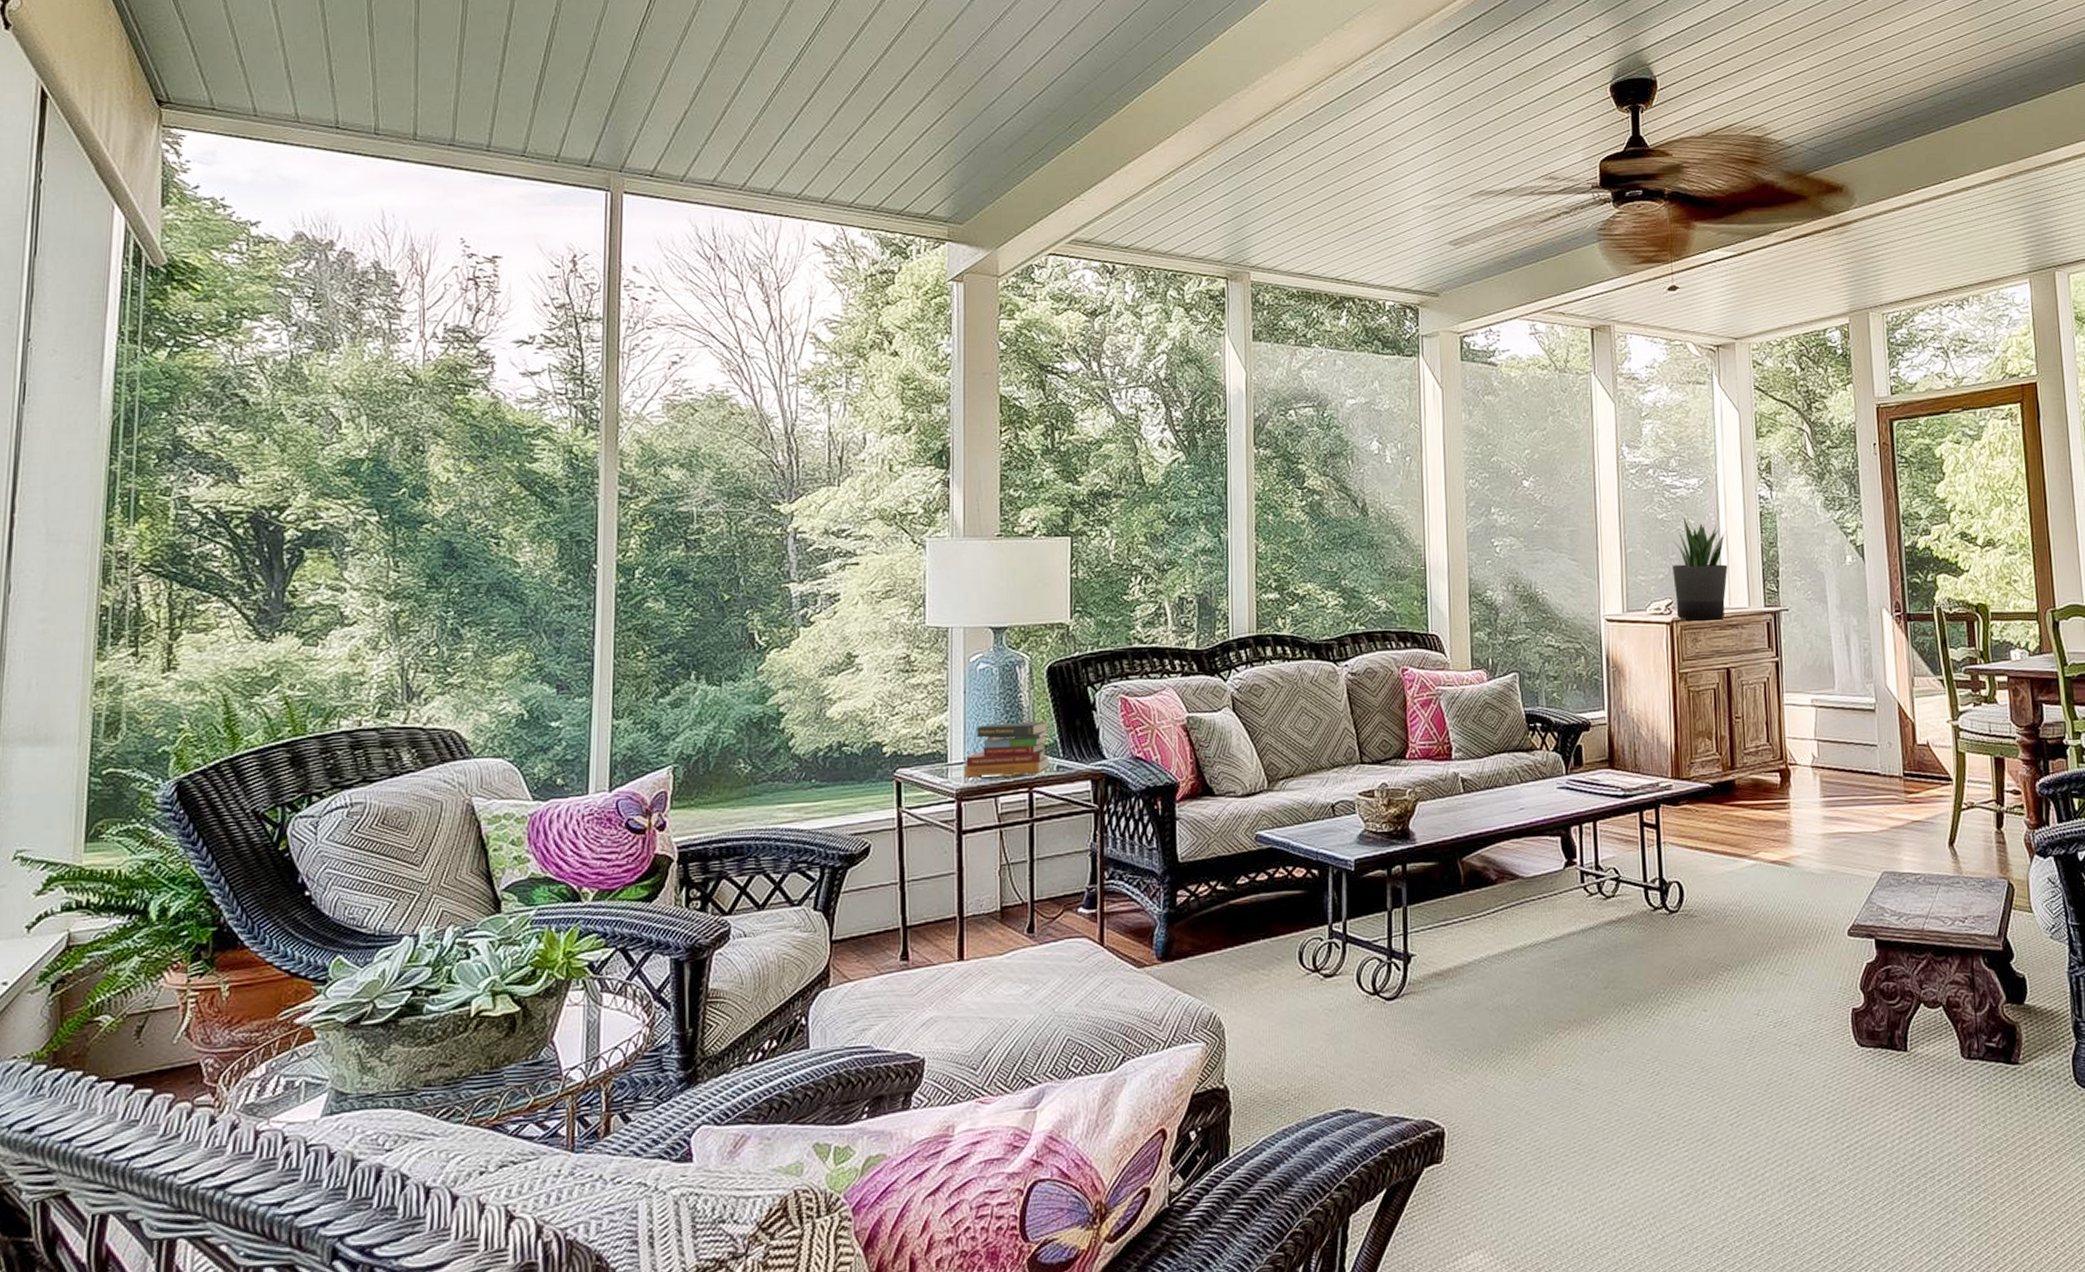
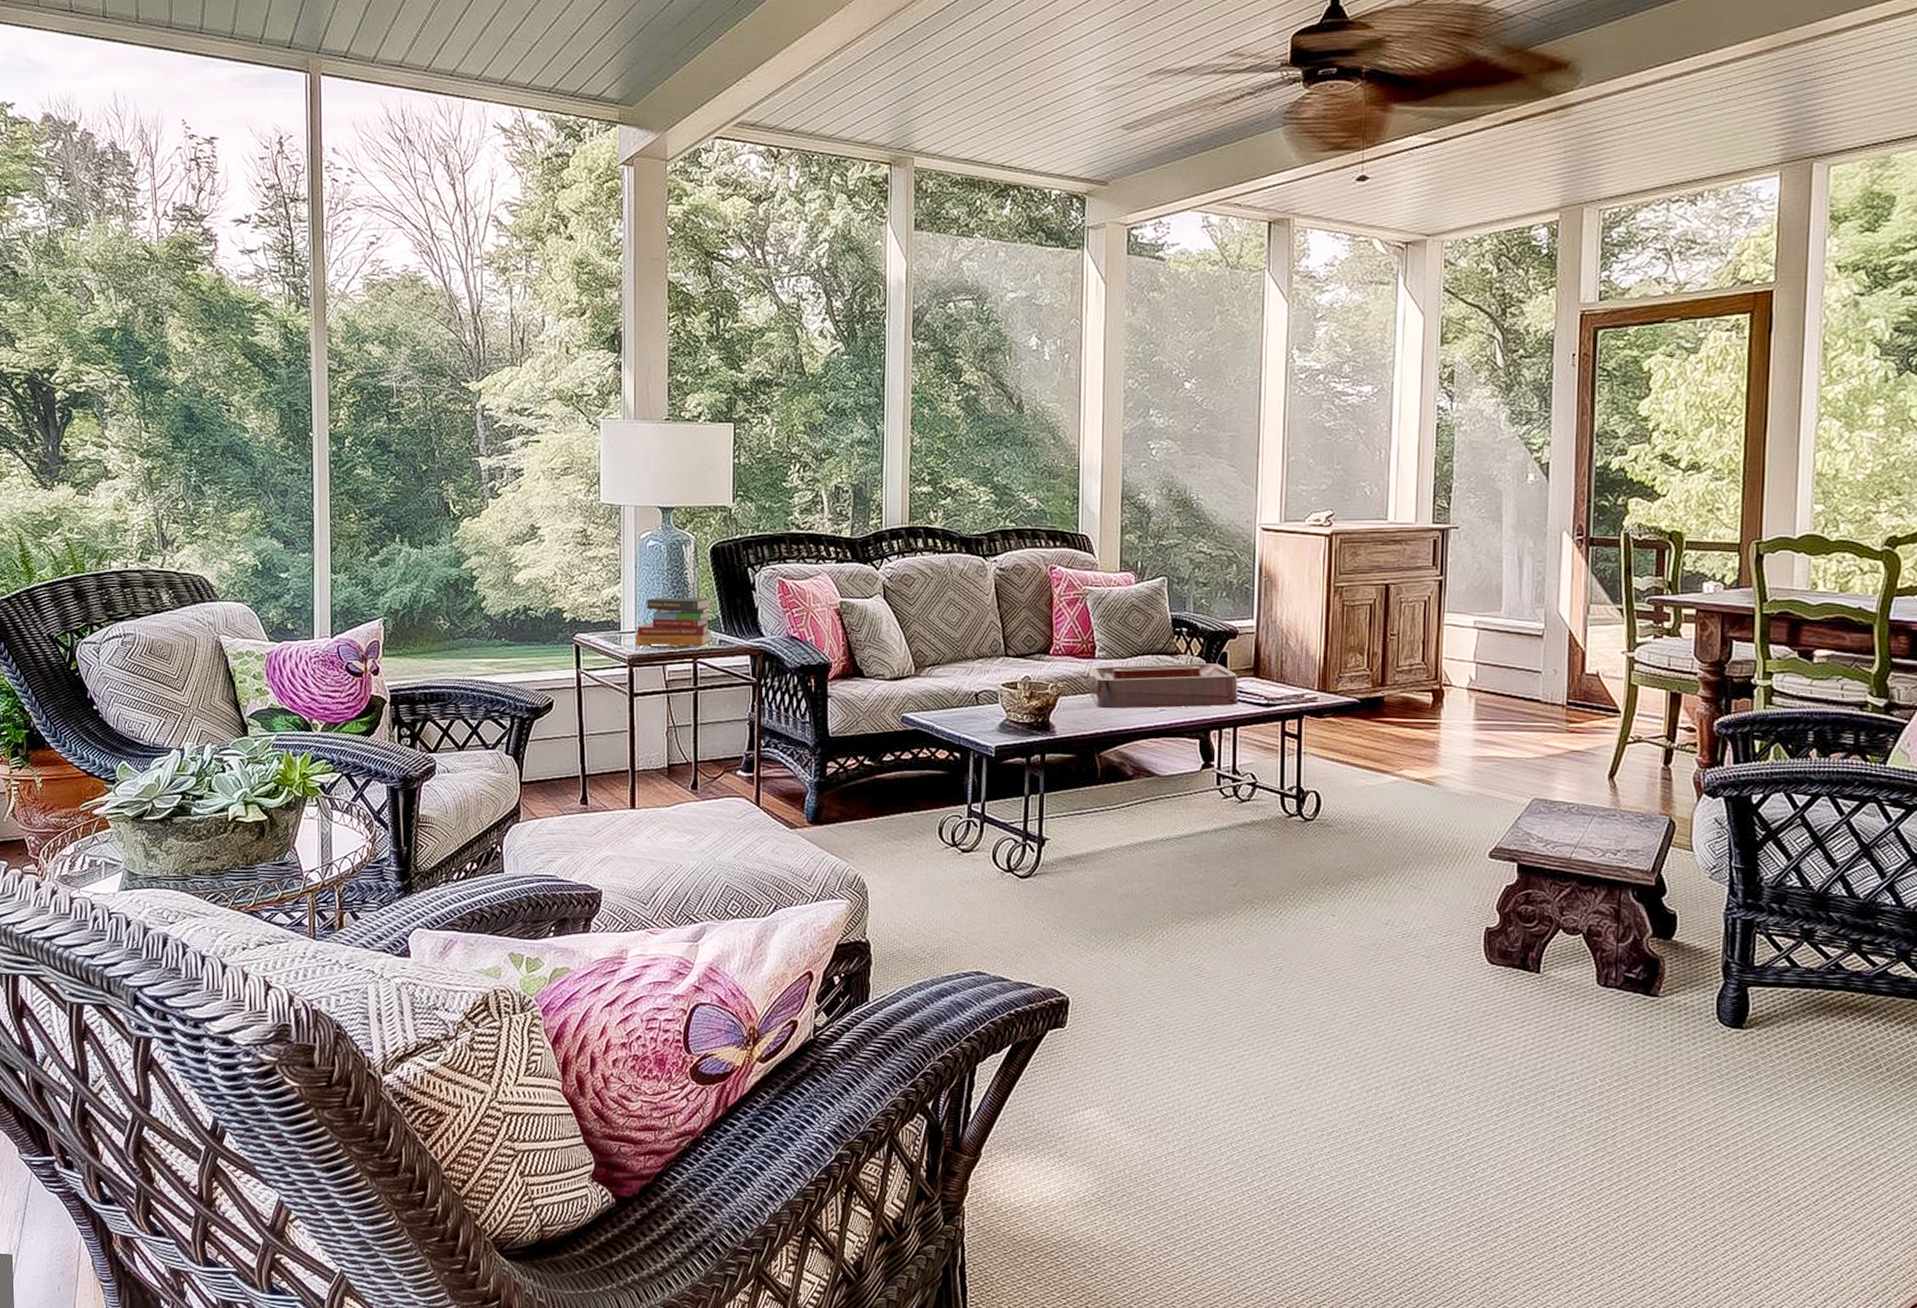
decorative tray: none [1446,757,1596,812] -> present [1089,663,1238,709]
planter: present [1672,516,1728,621] -> none [1336,425,1398,534]

